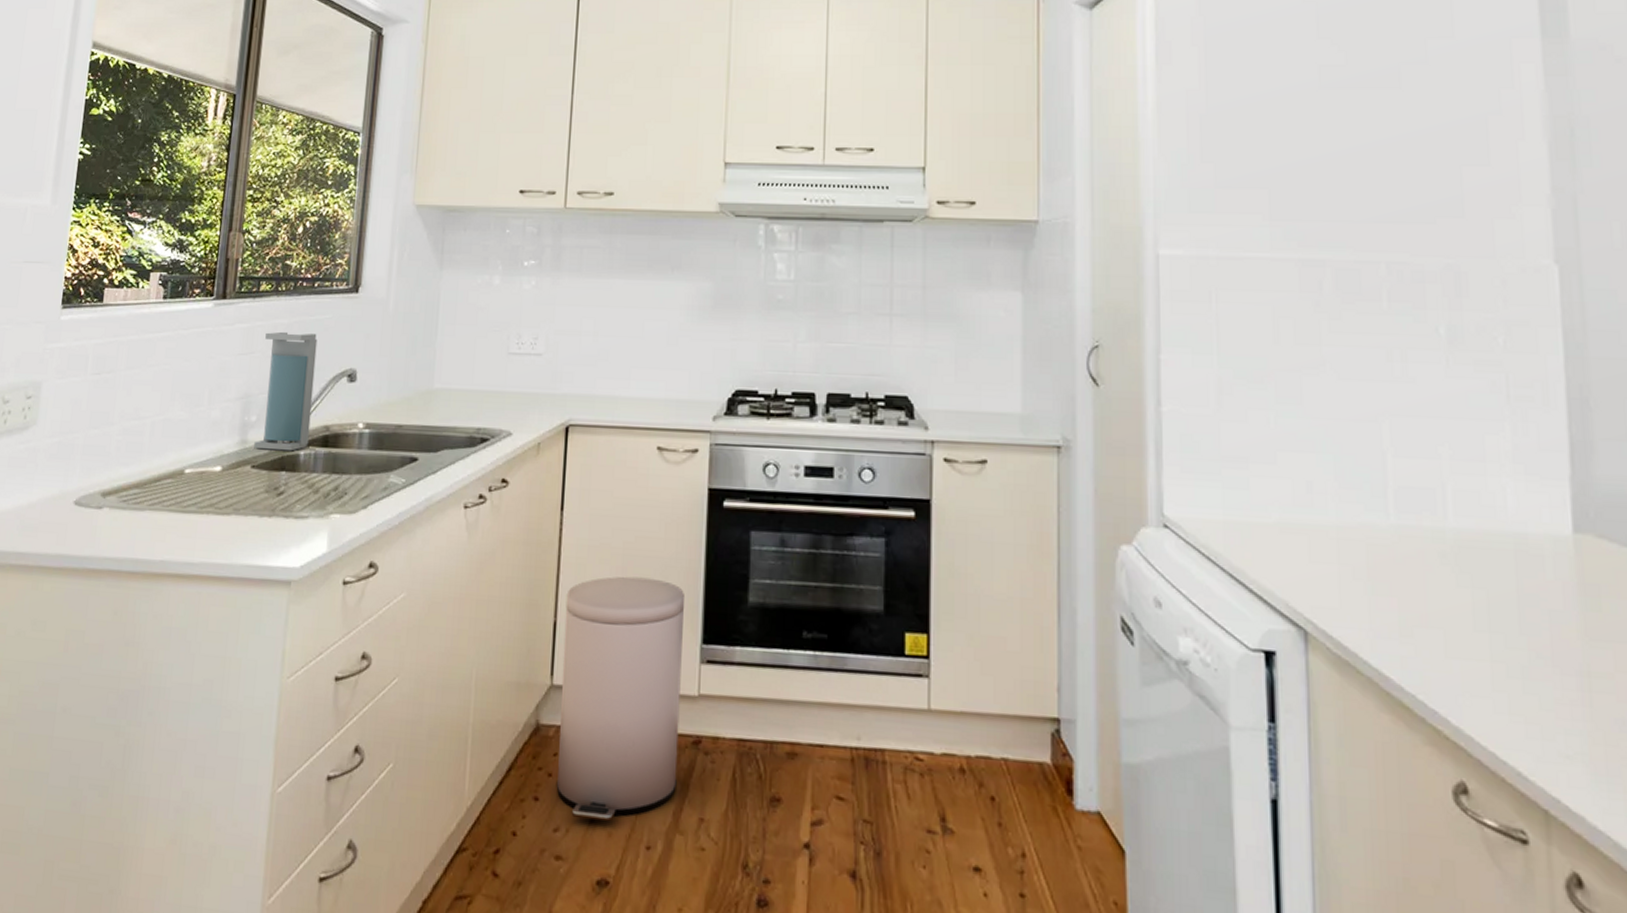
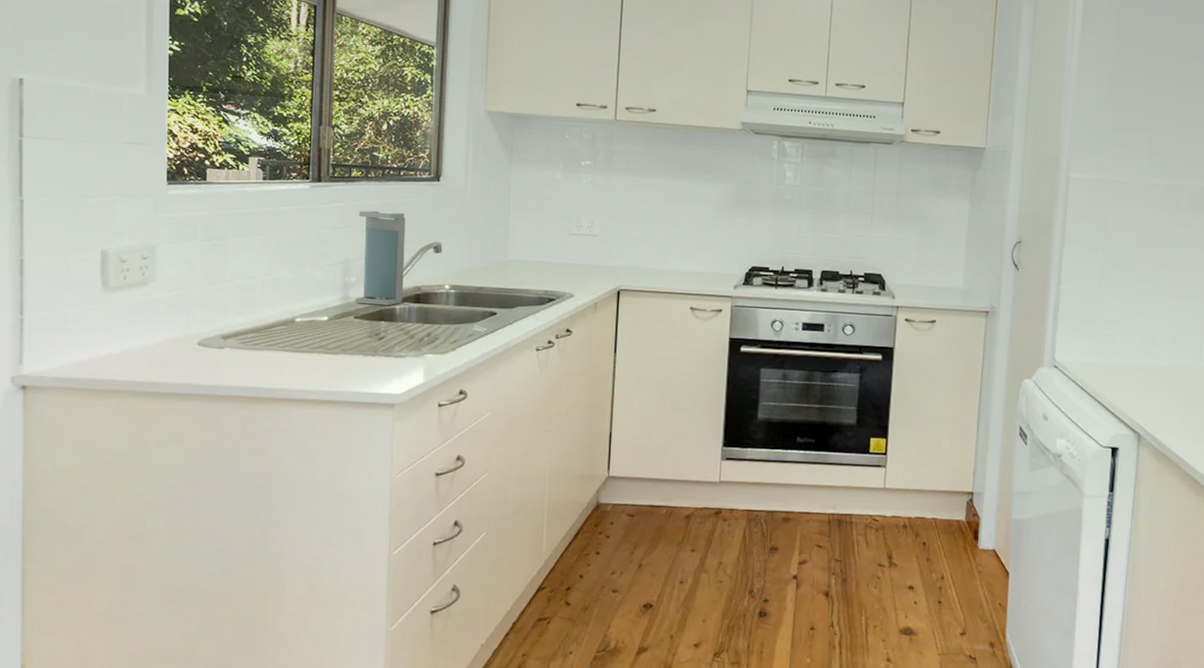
pedal bin: present [556,576,686,822] -> none [613,400,711,567]

